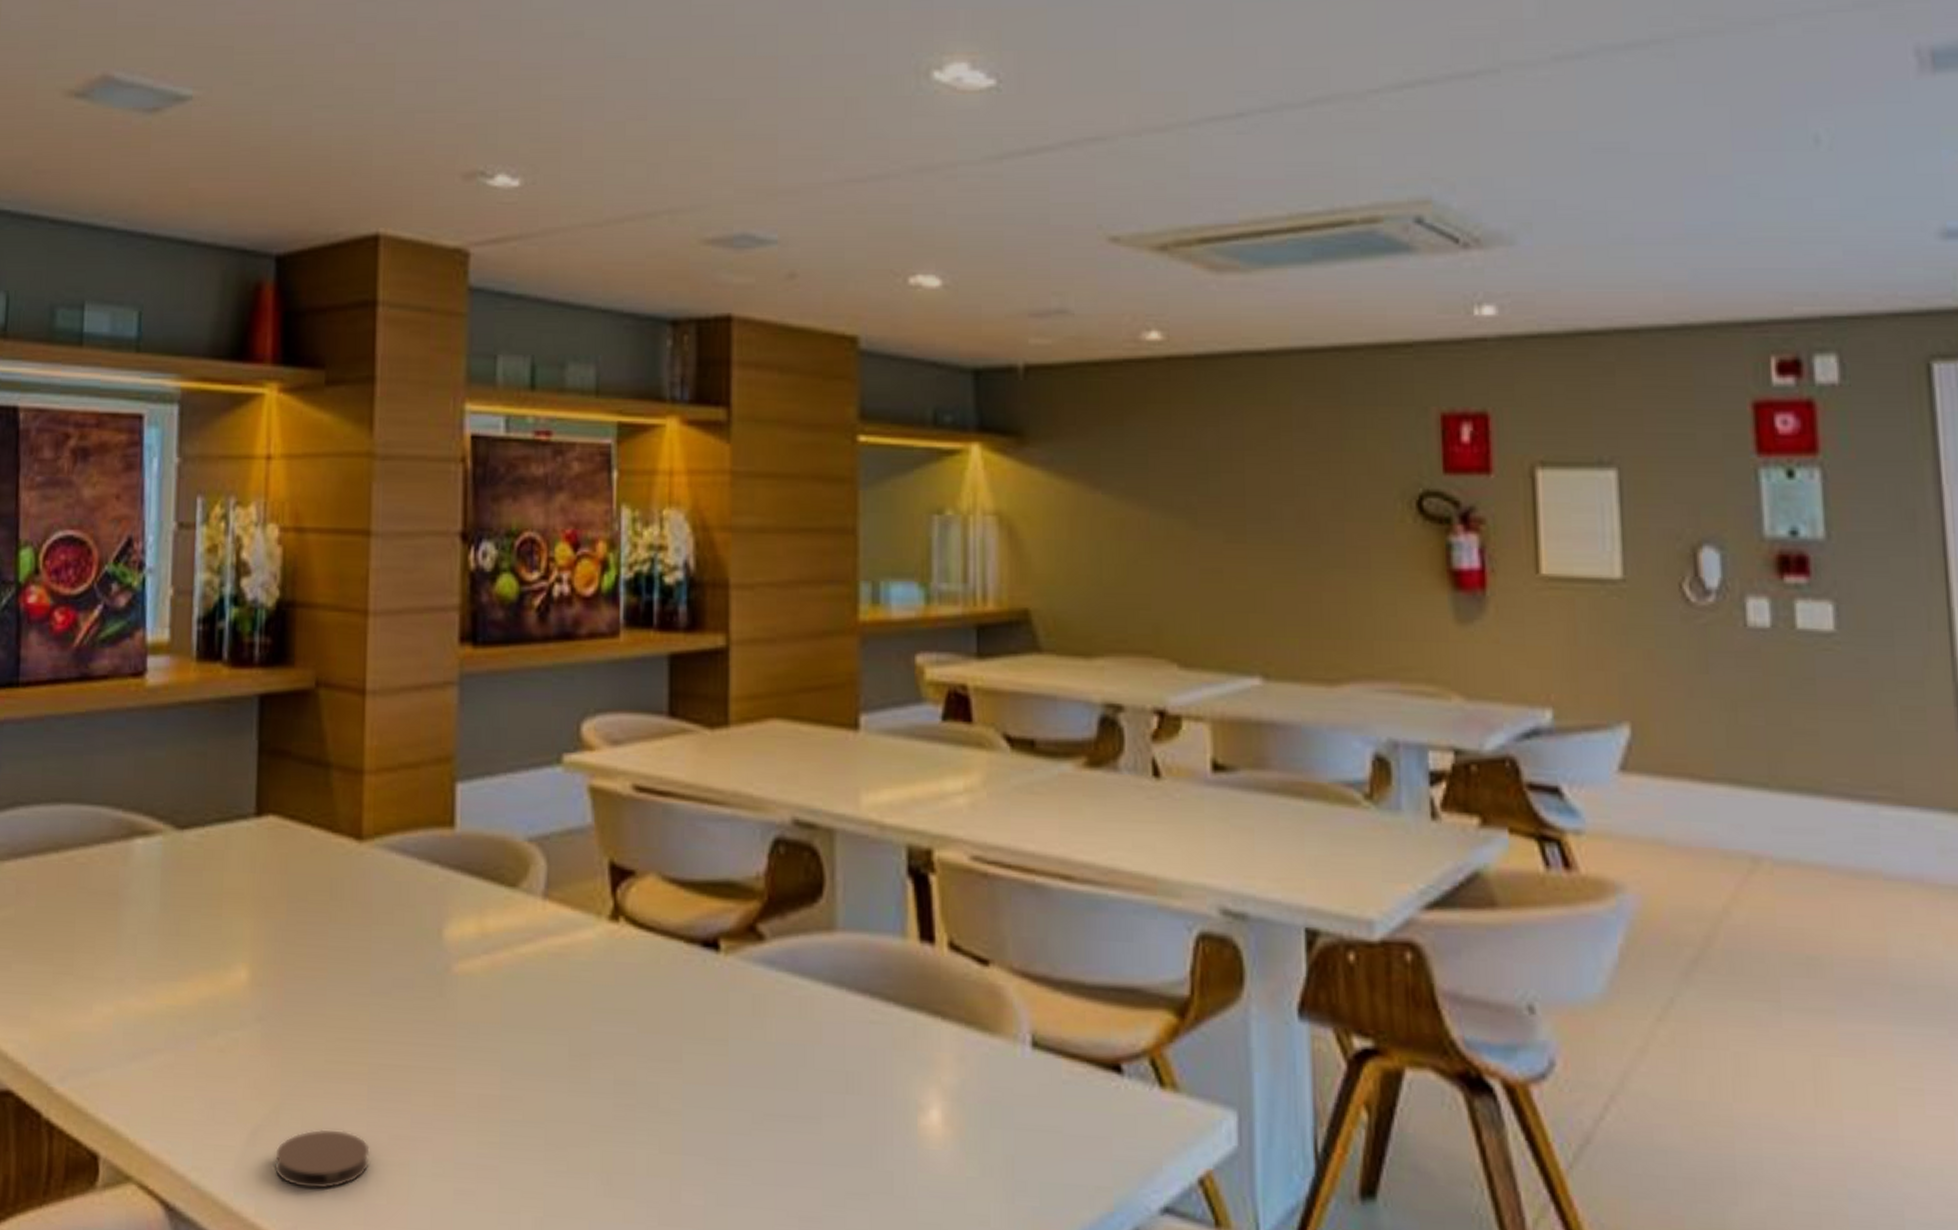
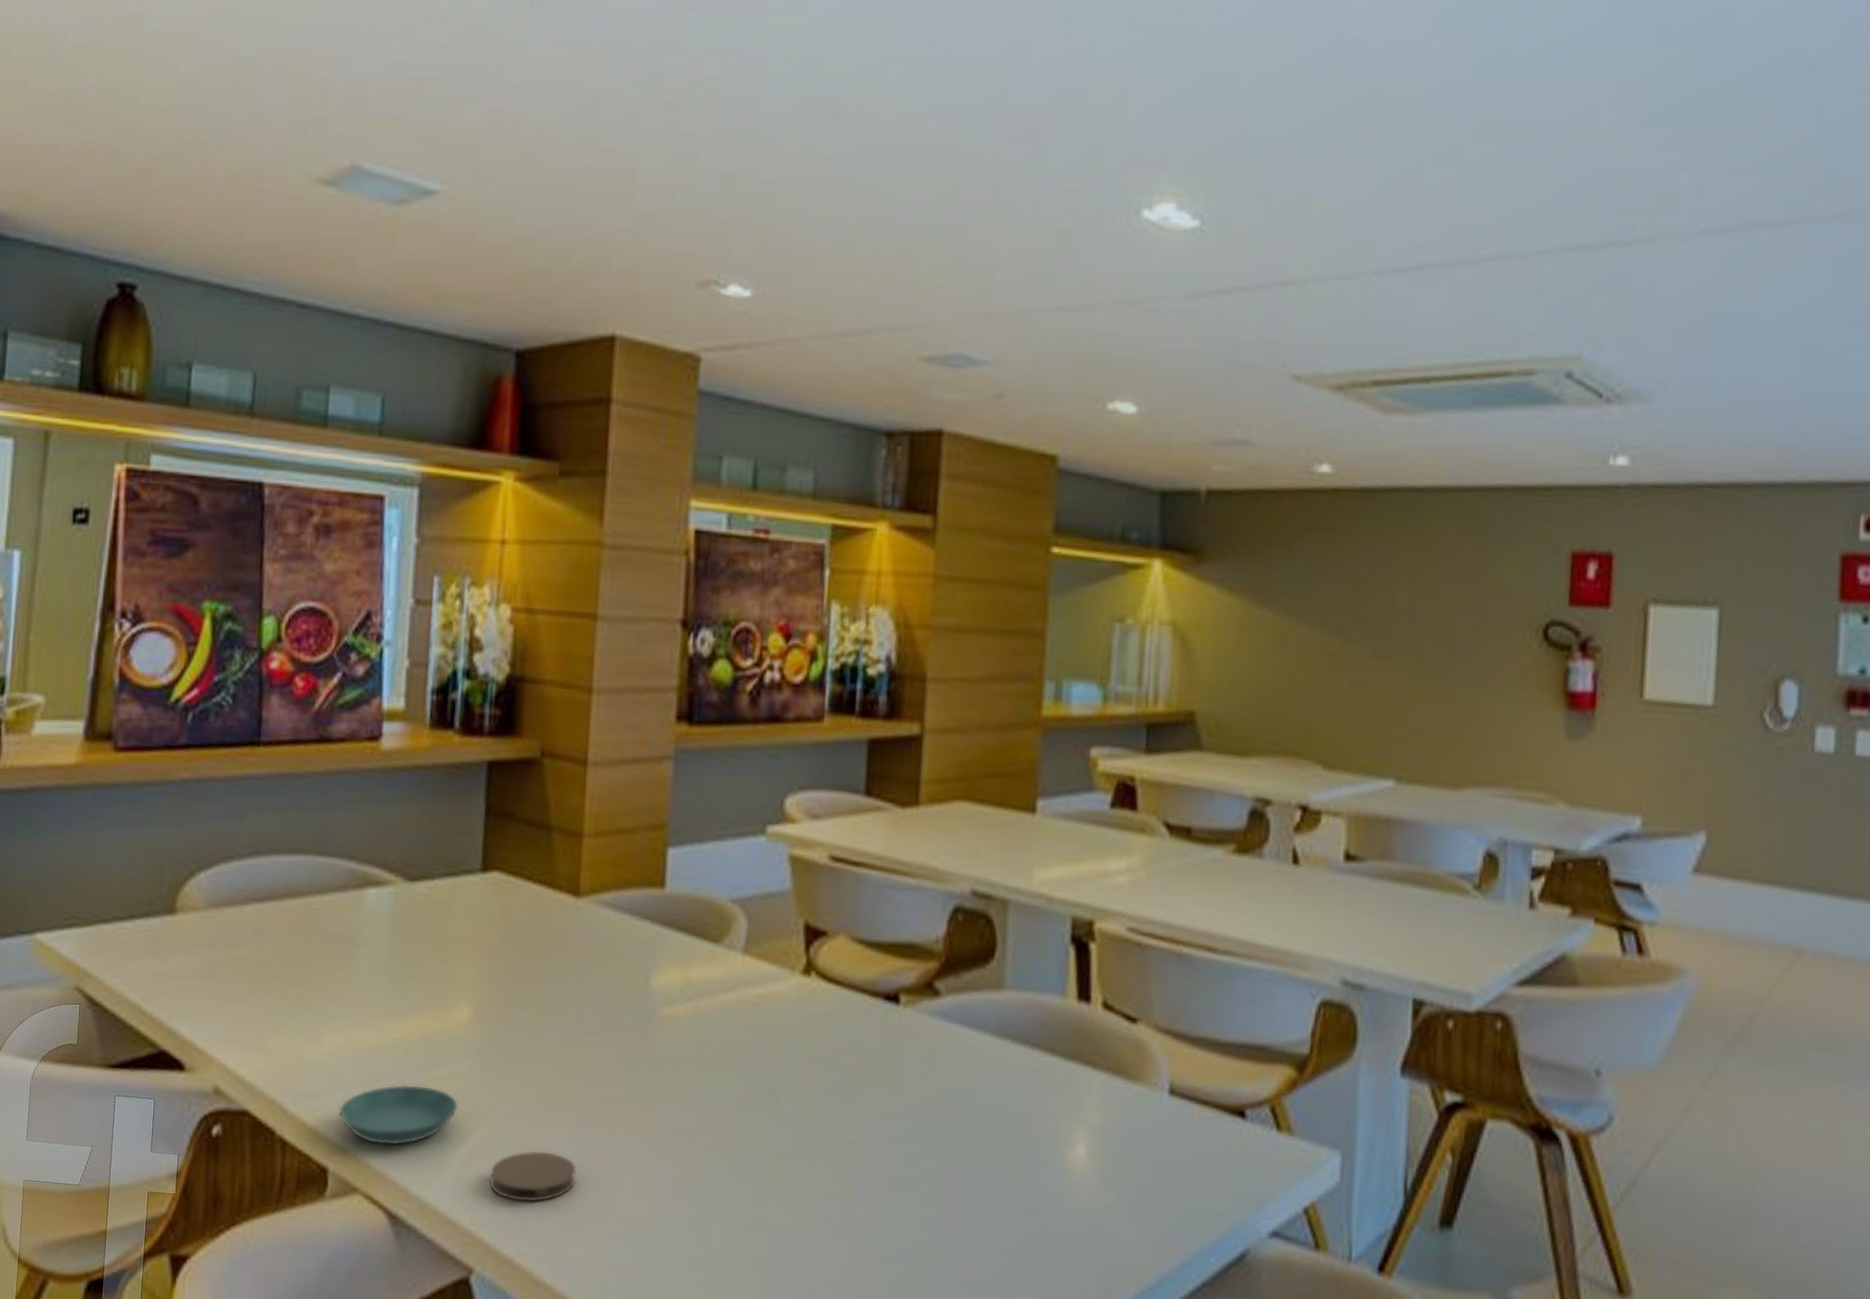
saucer: none [108,1056,239,1128] -> present [338,1084,459,1146]

